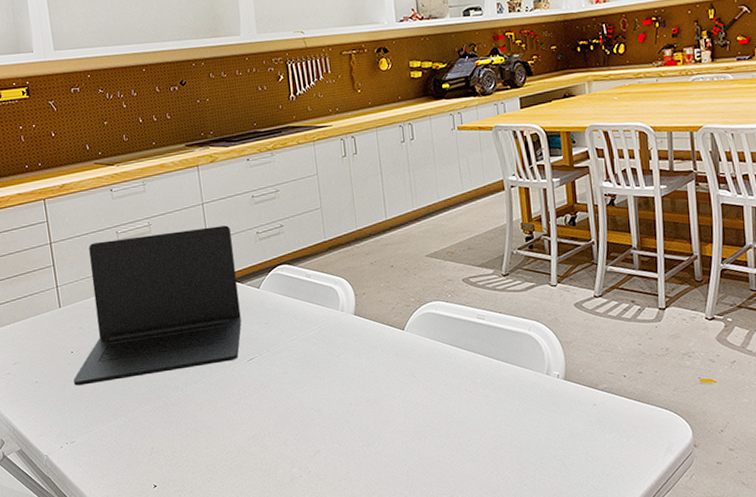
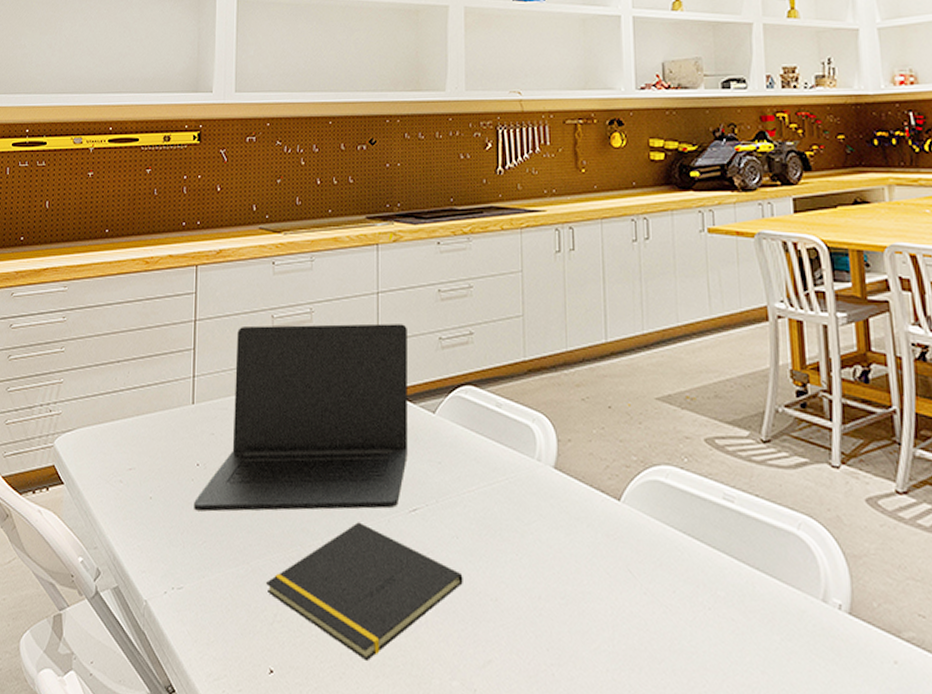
notepad: none [142,374,294,467] -> present [266,522,463,662]

